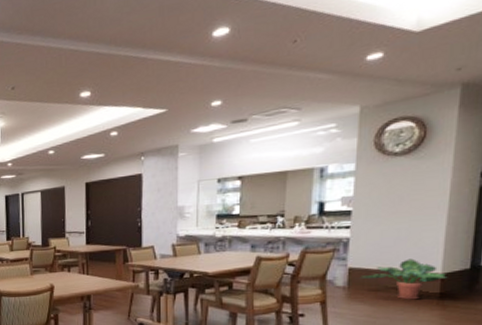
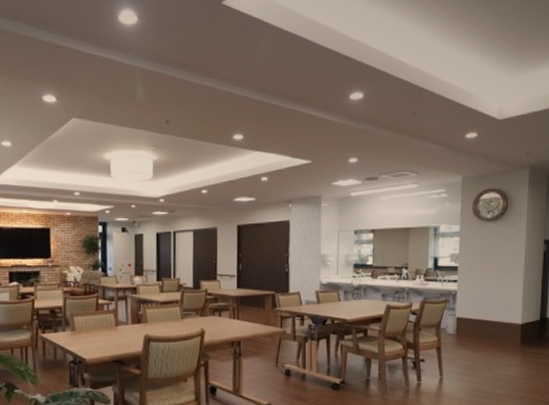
potted plant: present [360,258,450,300] -> none [465,310,527,346]

